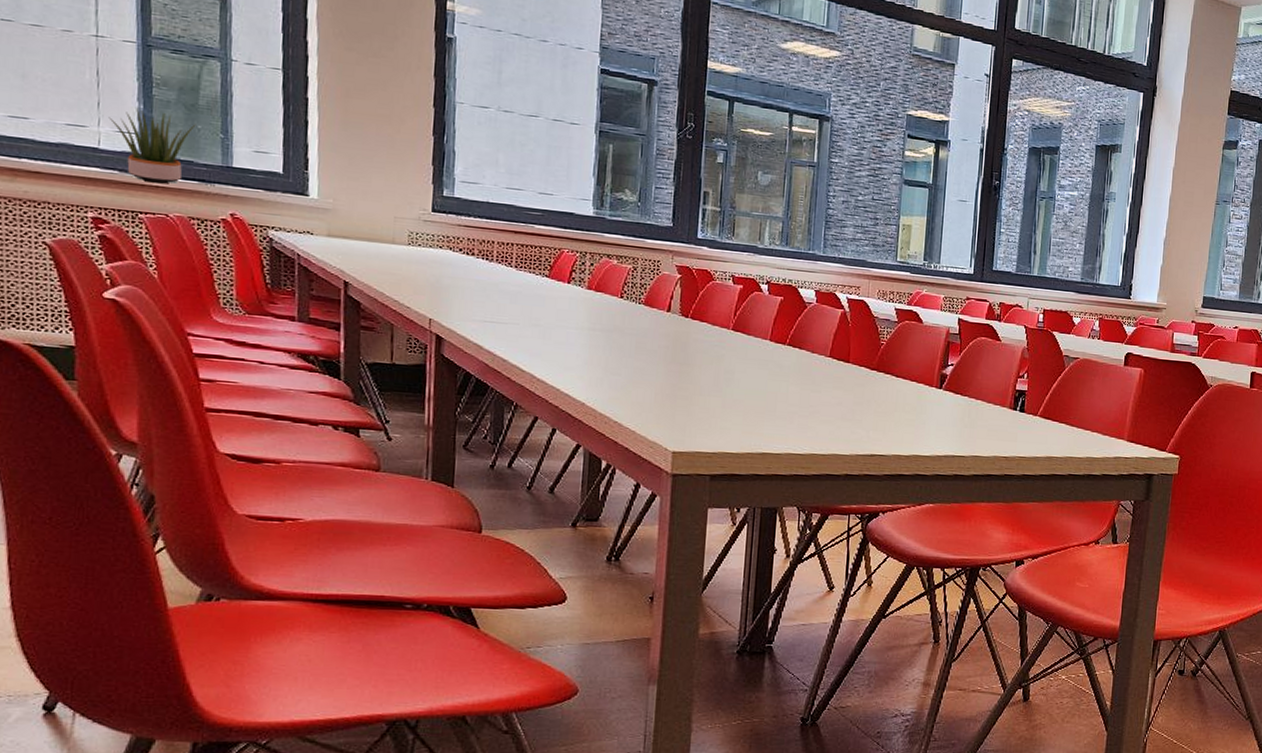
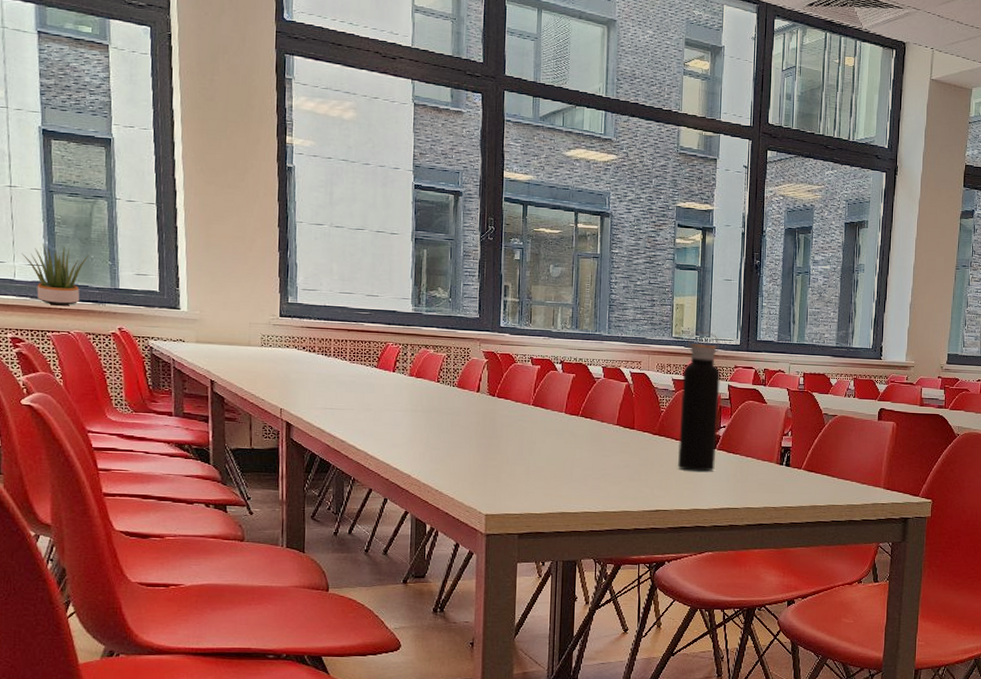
water bottle: none [898,256,951,414] -> present [677,331,721,472]

